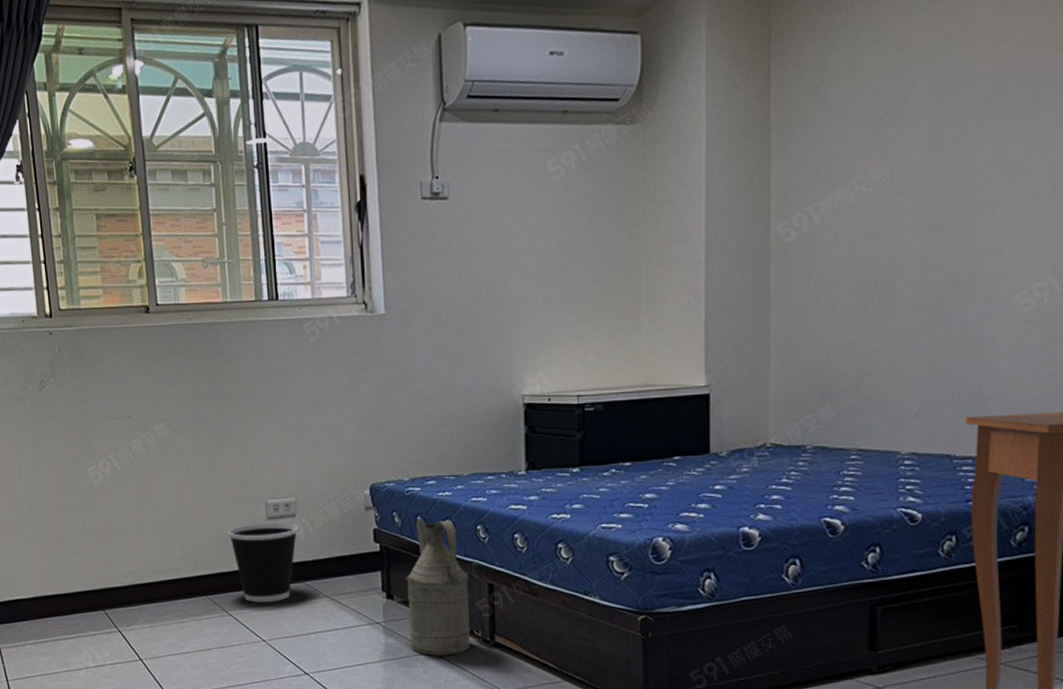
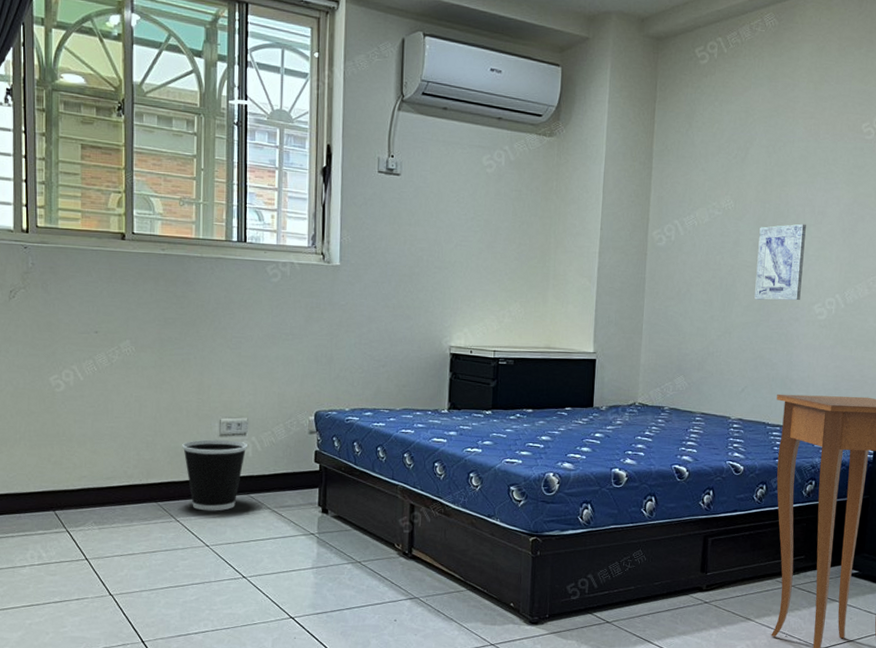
watering can: present [405,519,471,656] -> none [339,445,395,565]
wall art: none [926,187,998,296] -> present [754,223,806,301]

